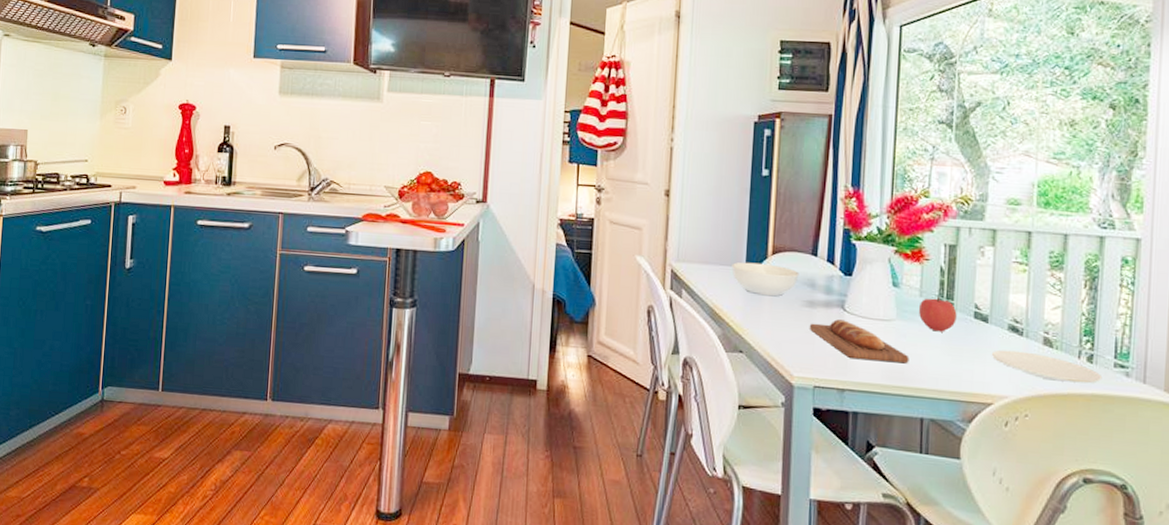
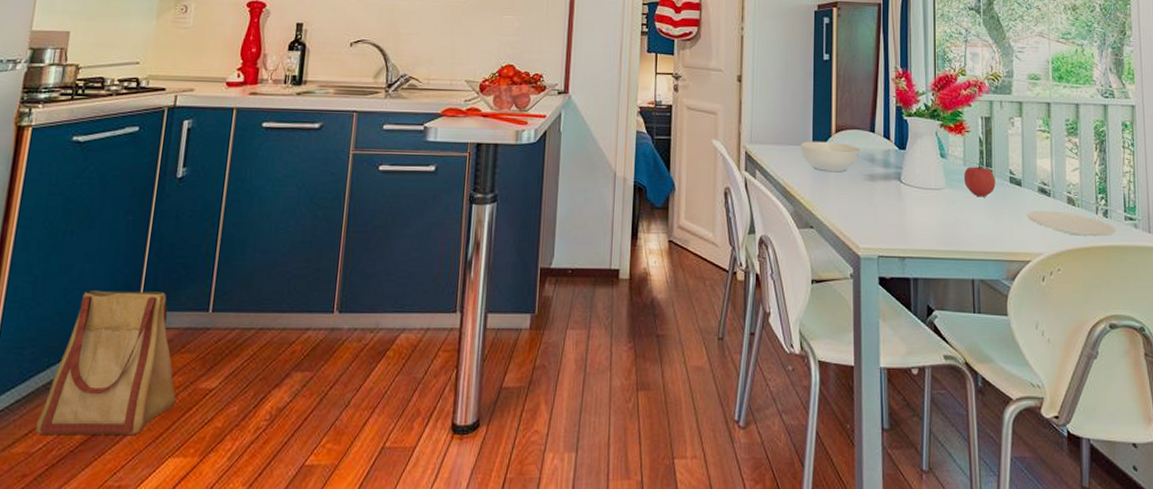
shopping bag: none [24,364,136,492] -> present [35,290,177,436]
bread loaf: present [809,319,909,364] -> none [871,191,959,229]

